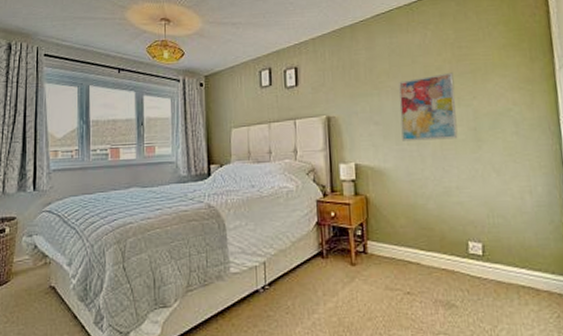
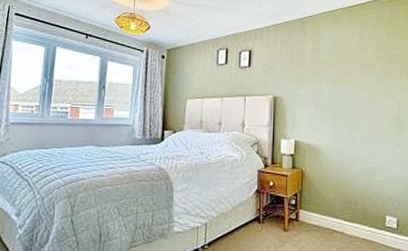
wall art: present [398,72,458,142] -> none [337,68,384,126]

